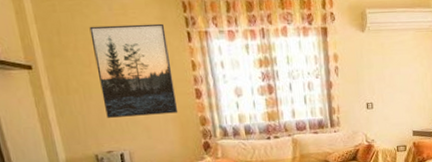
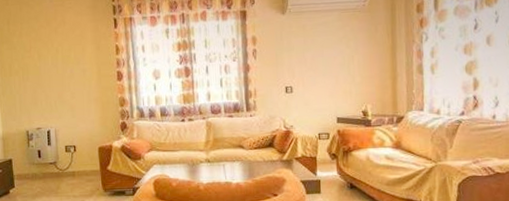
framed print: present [89,23,178,118] -> none [33,12,101,97]

